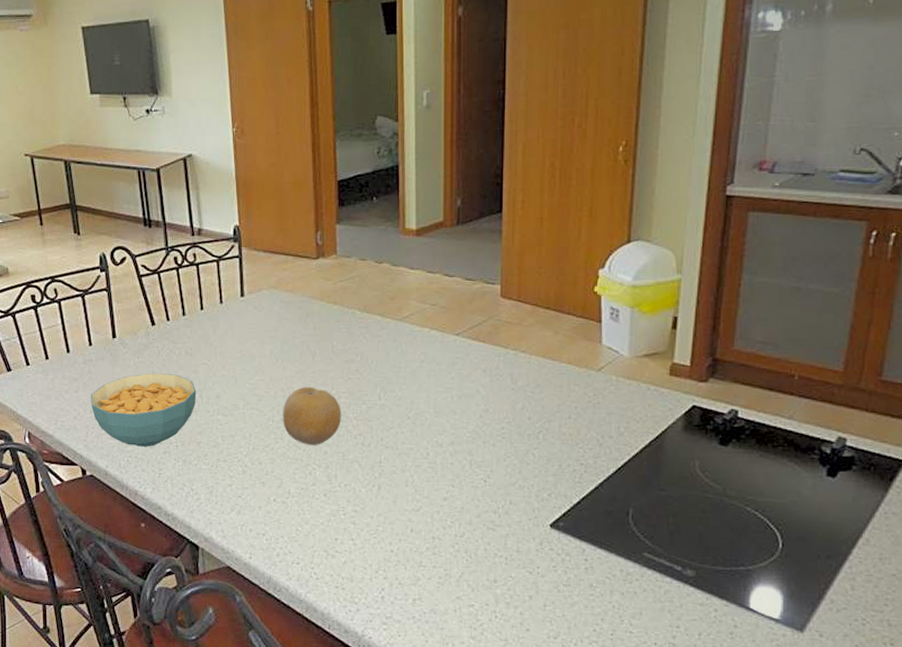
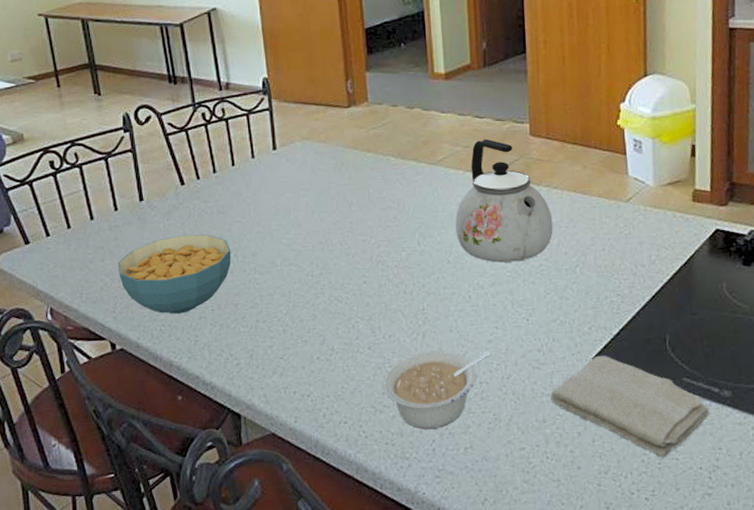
fruit: present [283,386,341,445] -> none [322,237,382,298]
legume: none [337,502,446,578] -> present [384,350,492,430]
kettle: none [418,298,518,423] -> present [455,138,553,263]
washcloth: none [504,523,670,629] -> present [551,356,710,458]

